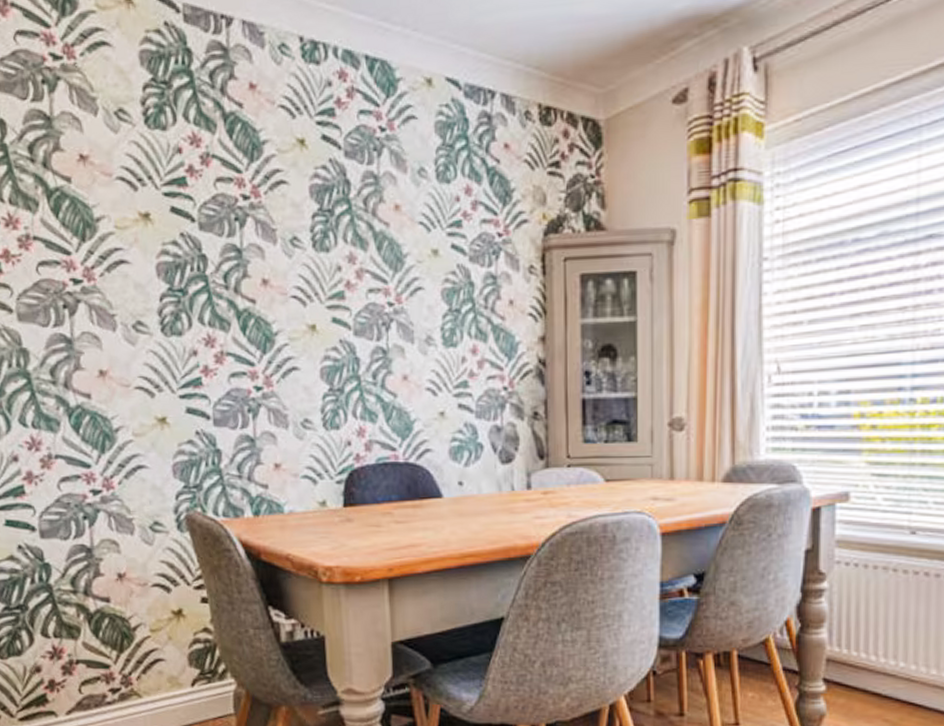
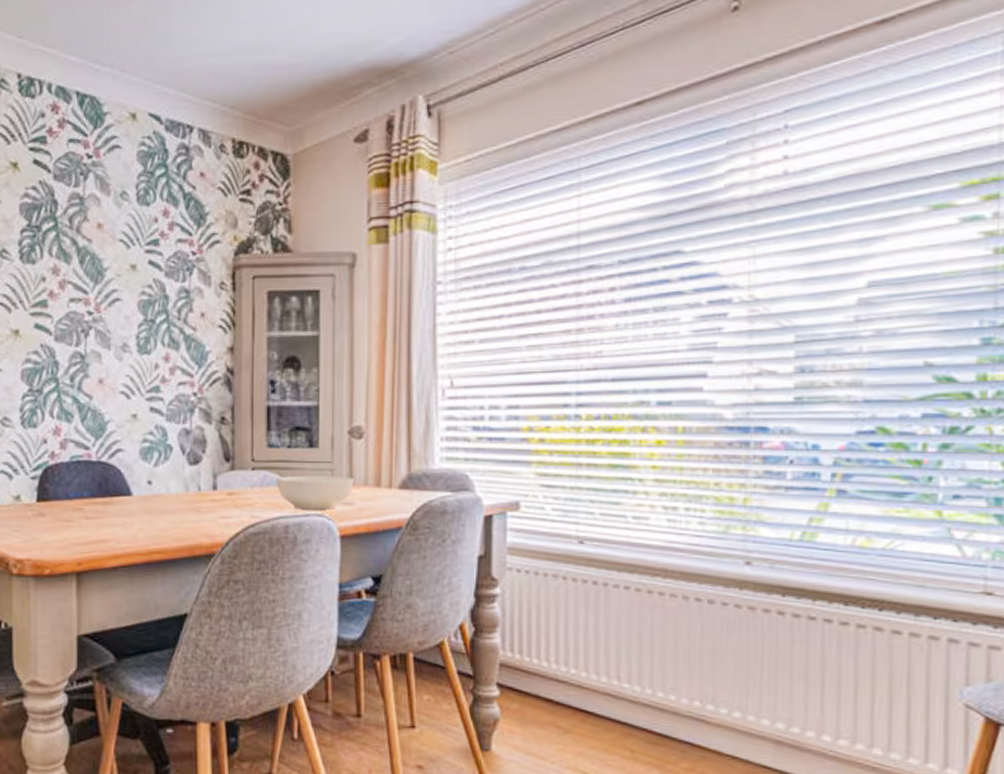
bowl: none [592,470,676,507] -> present [275,475,355,510]

